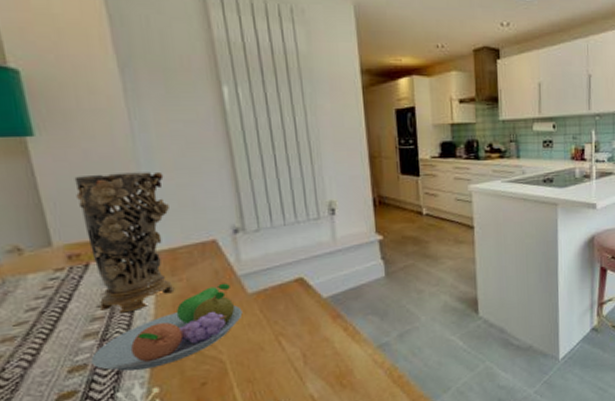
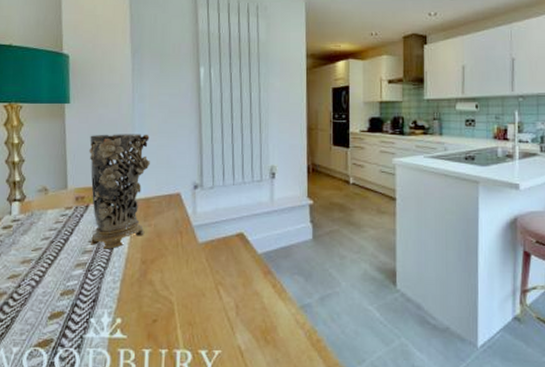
fruit bowl: present [91,283,243,371] -> none [77,231,192,301]

